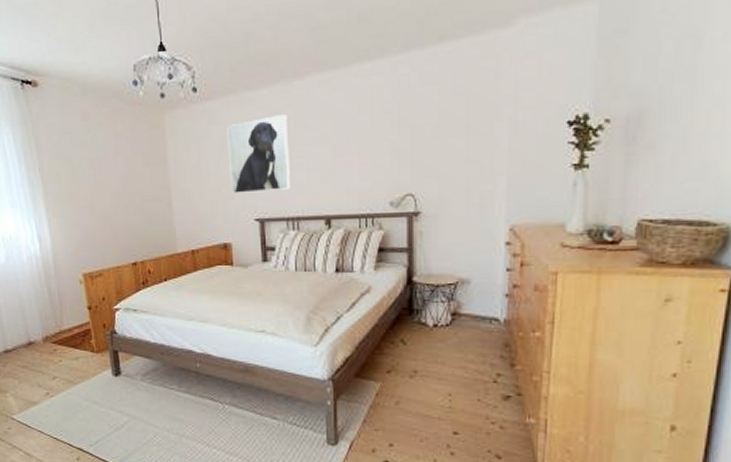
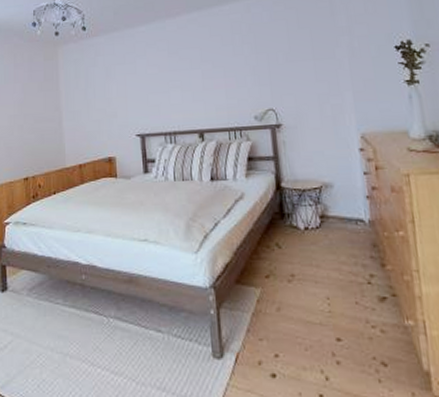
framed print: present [227,115,290,193] -> none [111,46,167,113]

